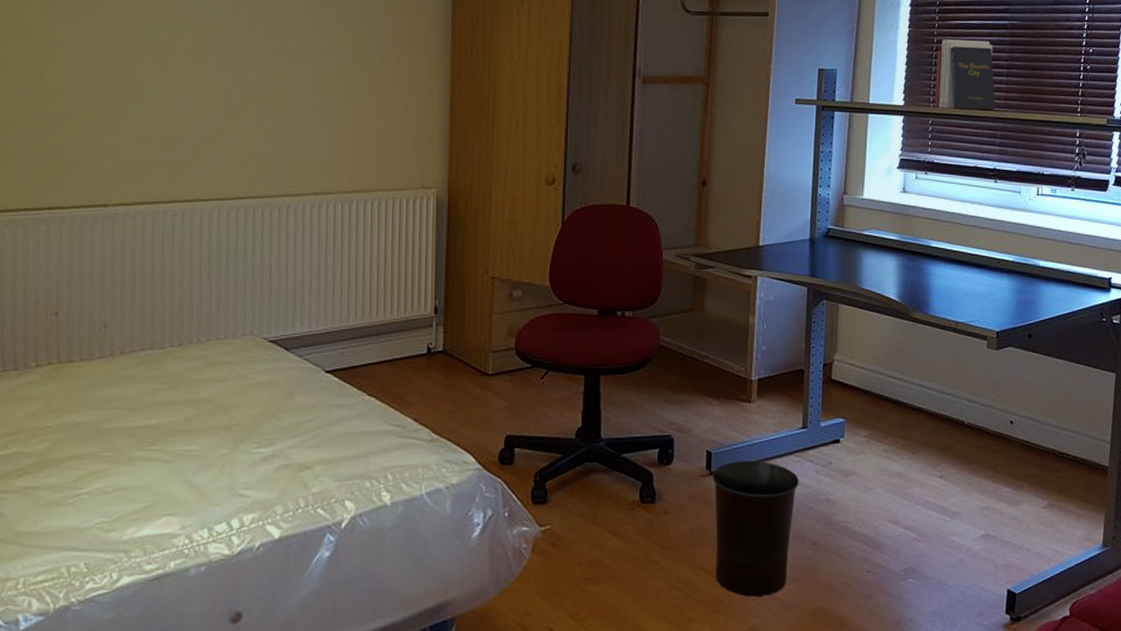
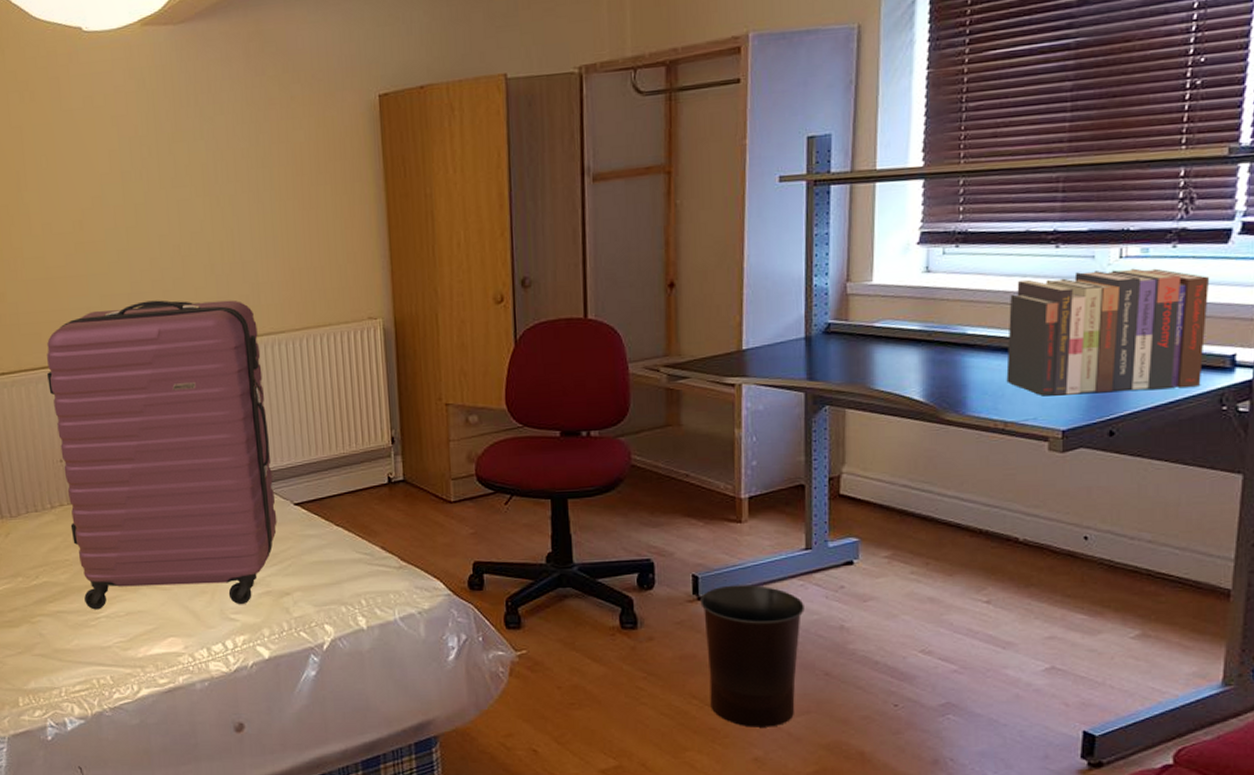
suitcase: none [53,147,306,485] -> present [47,300,277,610]
books: present [935,39,996,111] -> none [967,69,1056,164]
books: none [958,203,1095,302] -> present [1006,268,1210,396]

